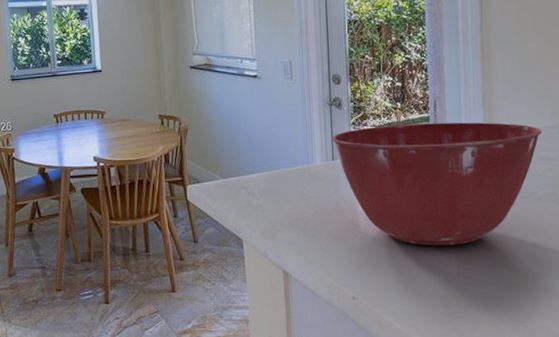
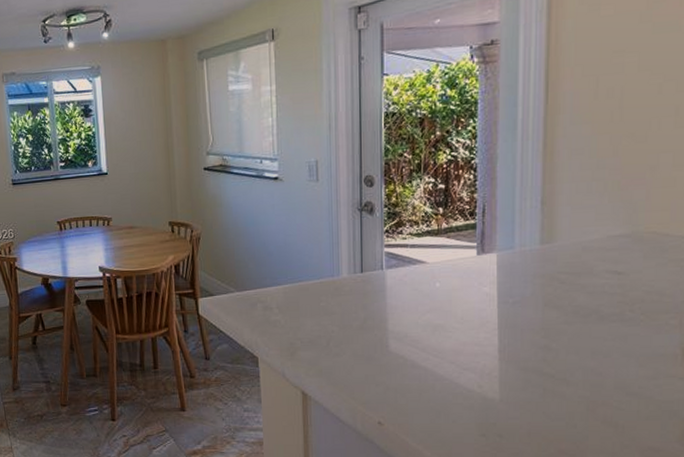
mixing bowl: present [331,122,543,246] -> none [361,229,613,369]

